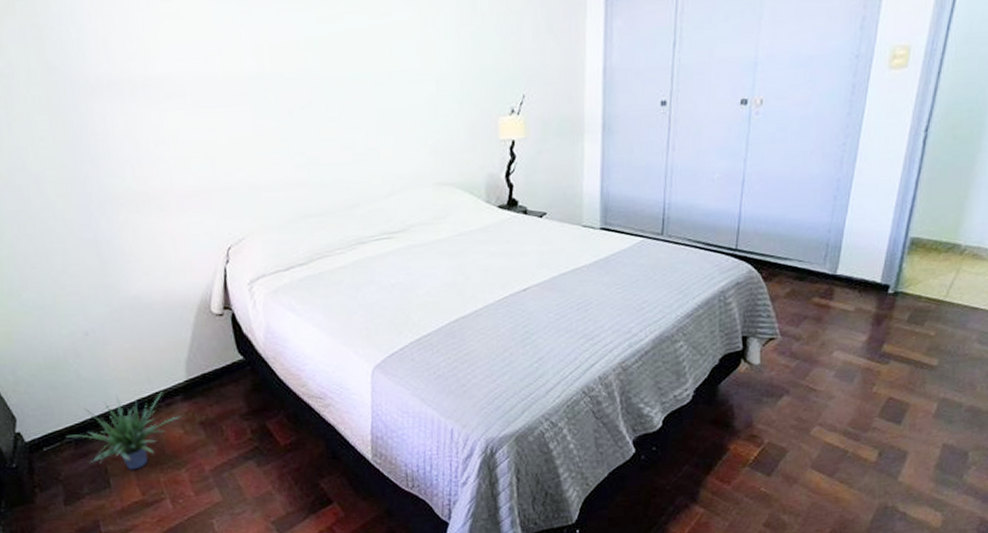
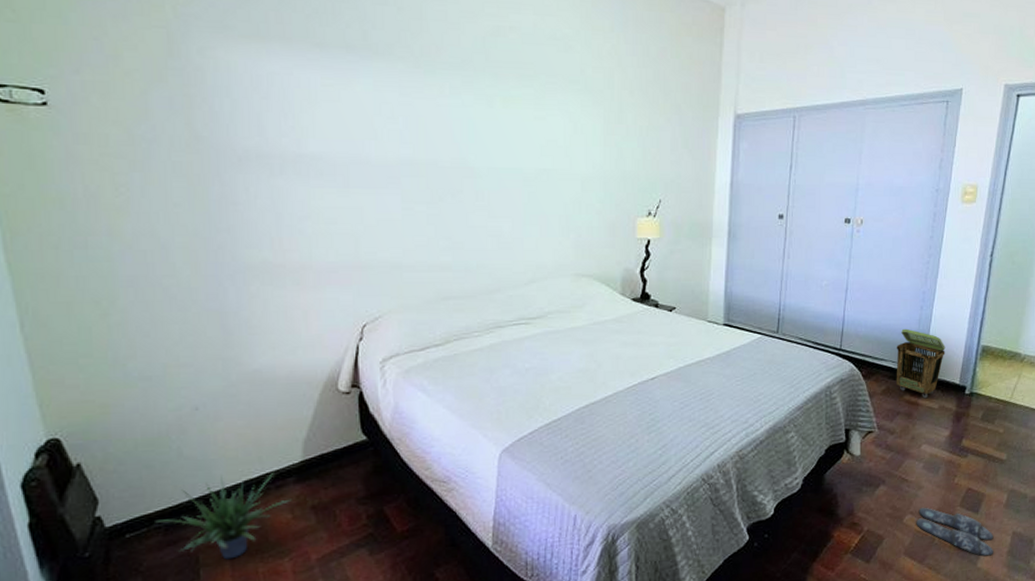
laundry basket: none [802,222,865,301] -> present [896,328,946,399]
slippers: none [825,418,919,470] -> present [916,507,994,557]

